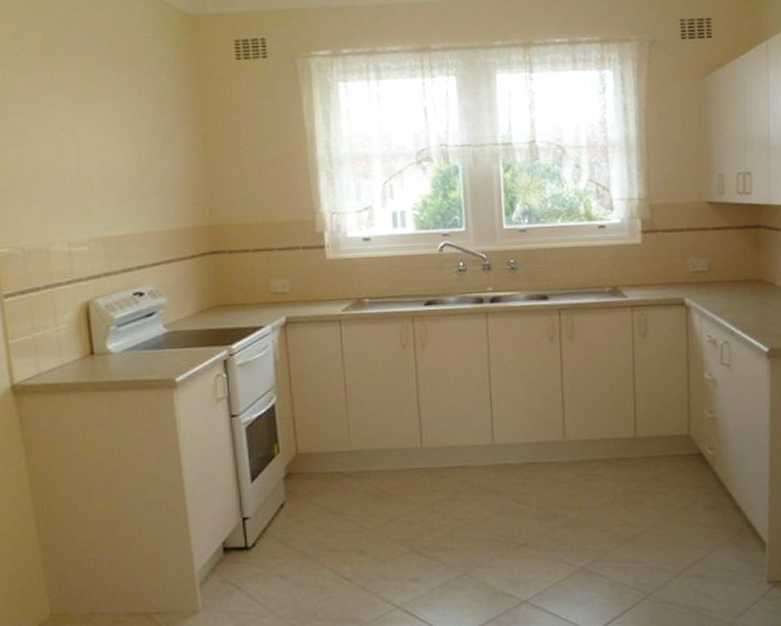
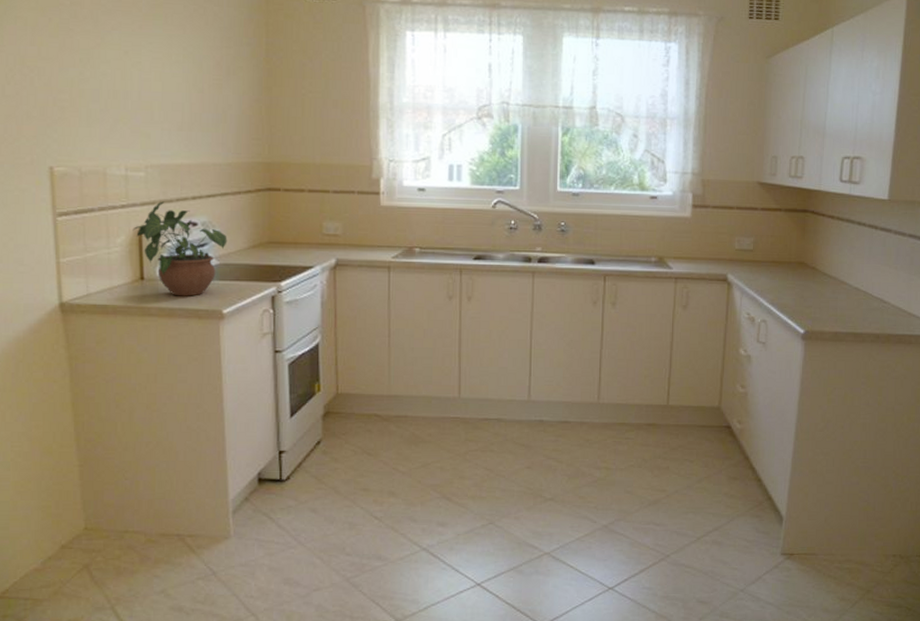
potted plant: none [79,274,175,368] -> present [132,201,227,296]

